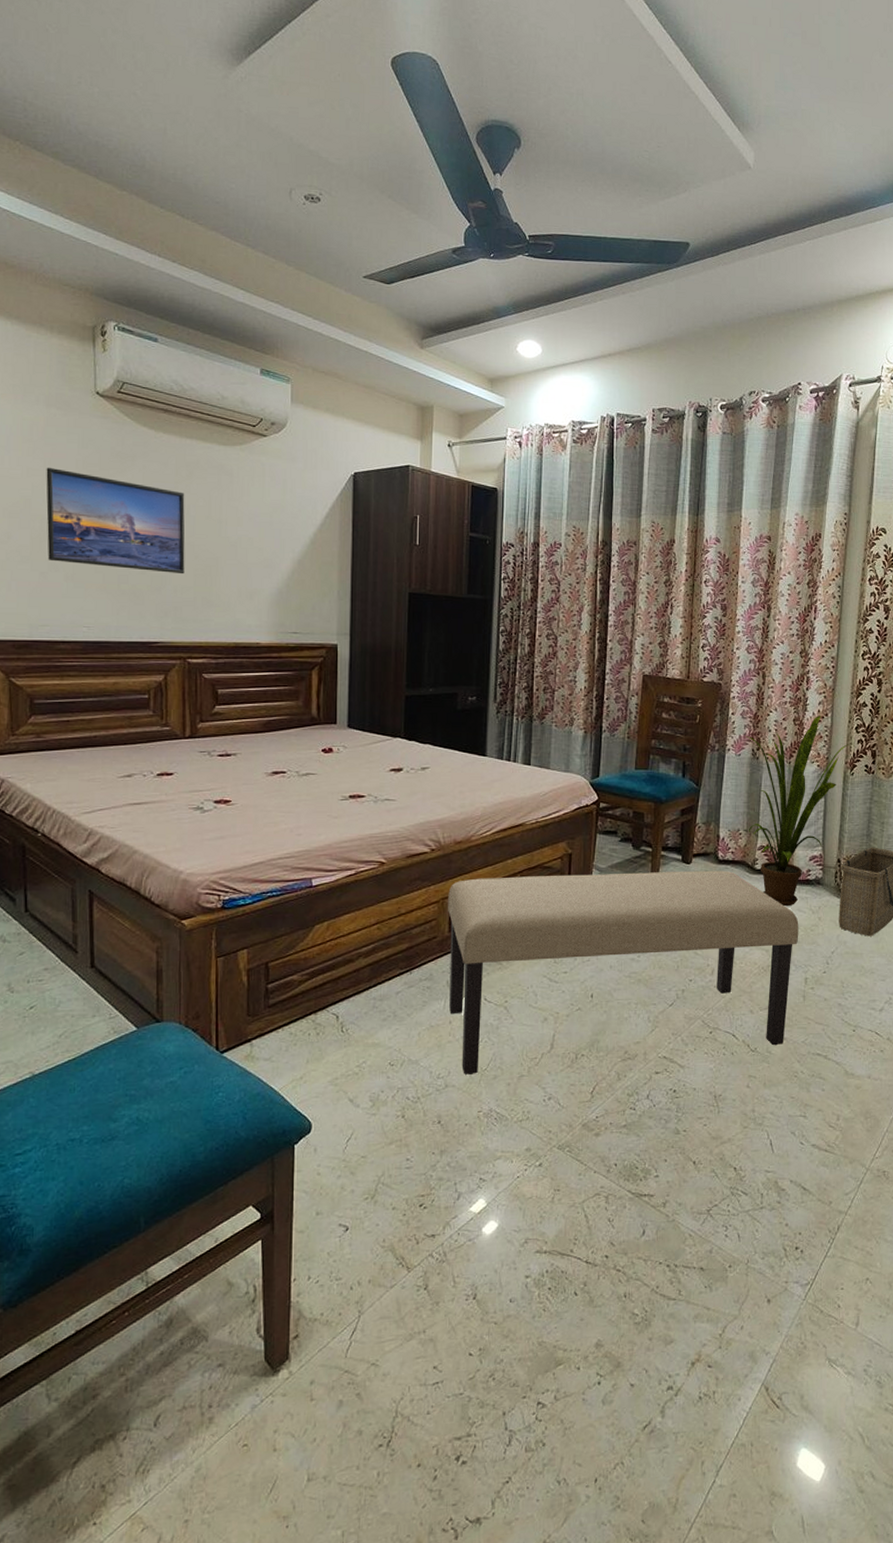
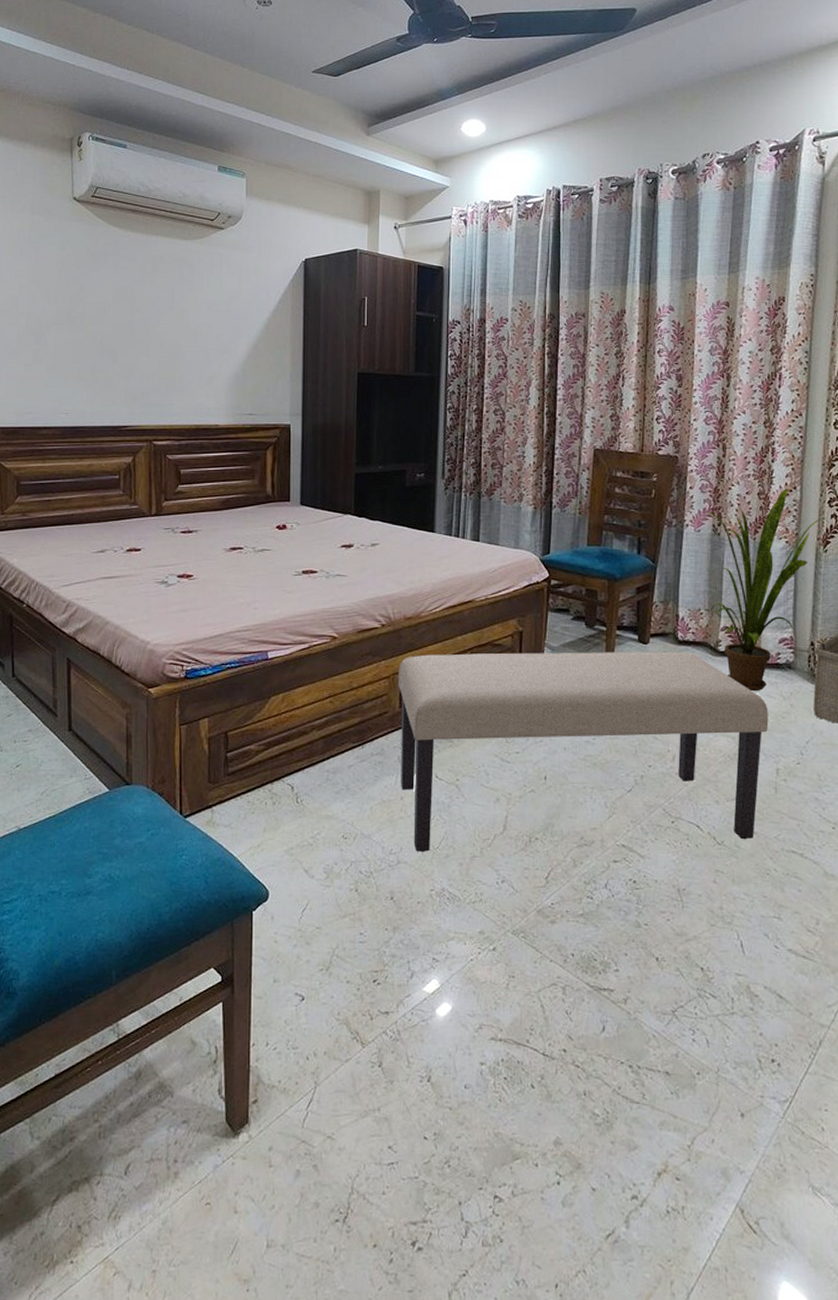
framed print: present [46,467,185,575] -> none [31,268,151,362]

